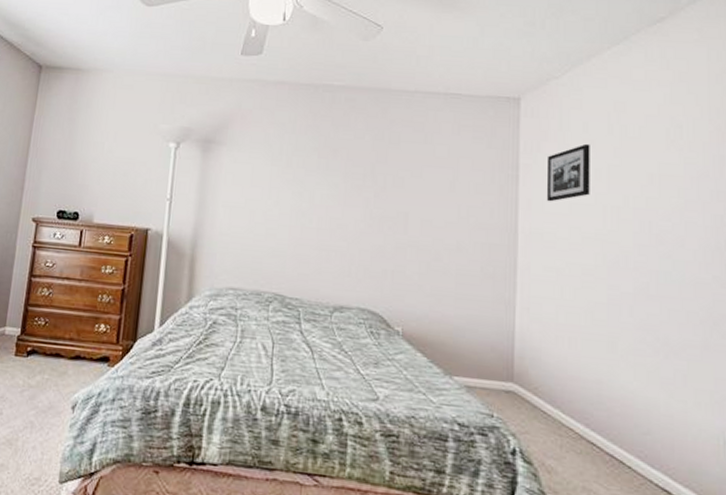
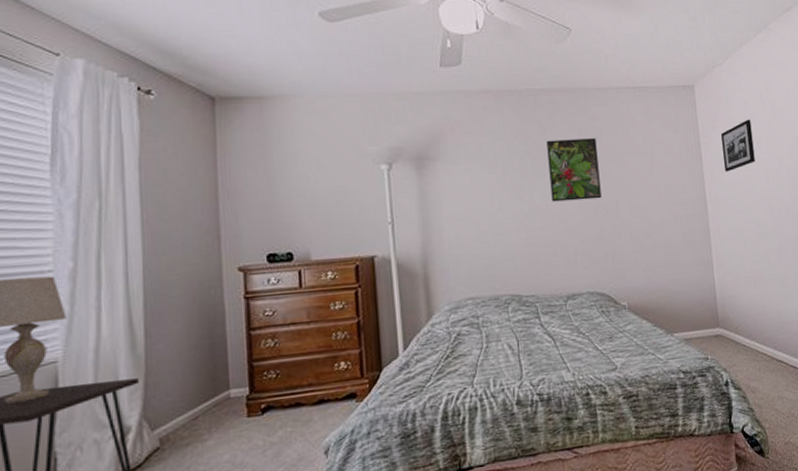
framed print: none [333,139,393,209] -> present [546,138,602,202]

